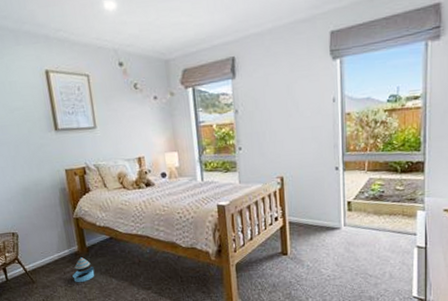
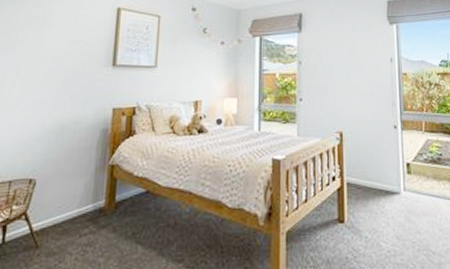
stacking toy: present [72,257,95,283] -> none [89,215,119,250]

